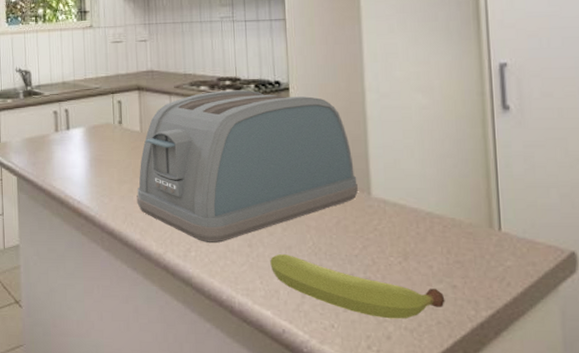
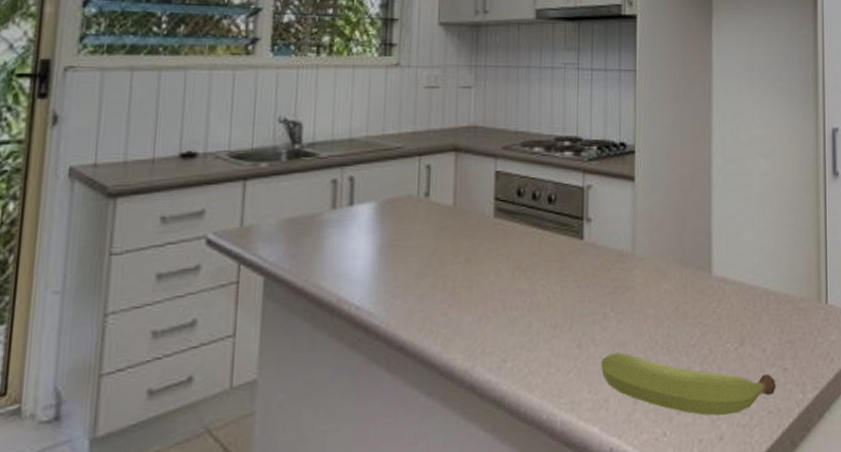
toaster: present [137,90,358,244] -> none [441,152,699,349]

